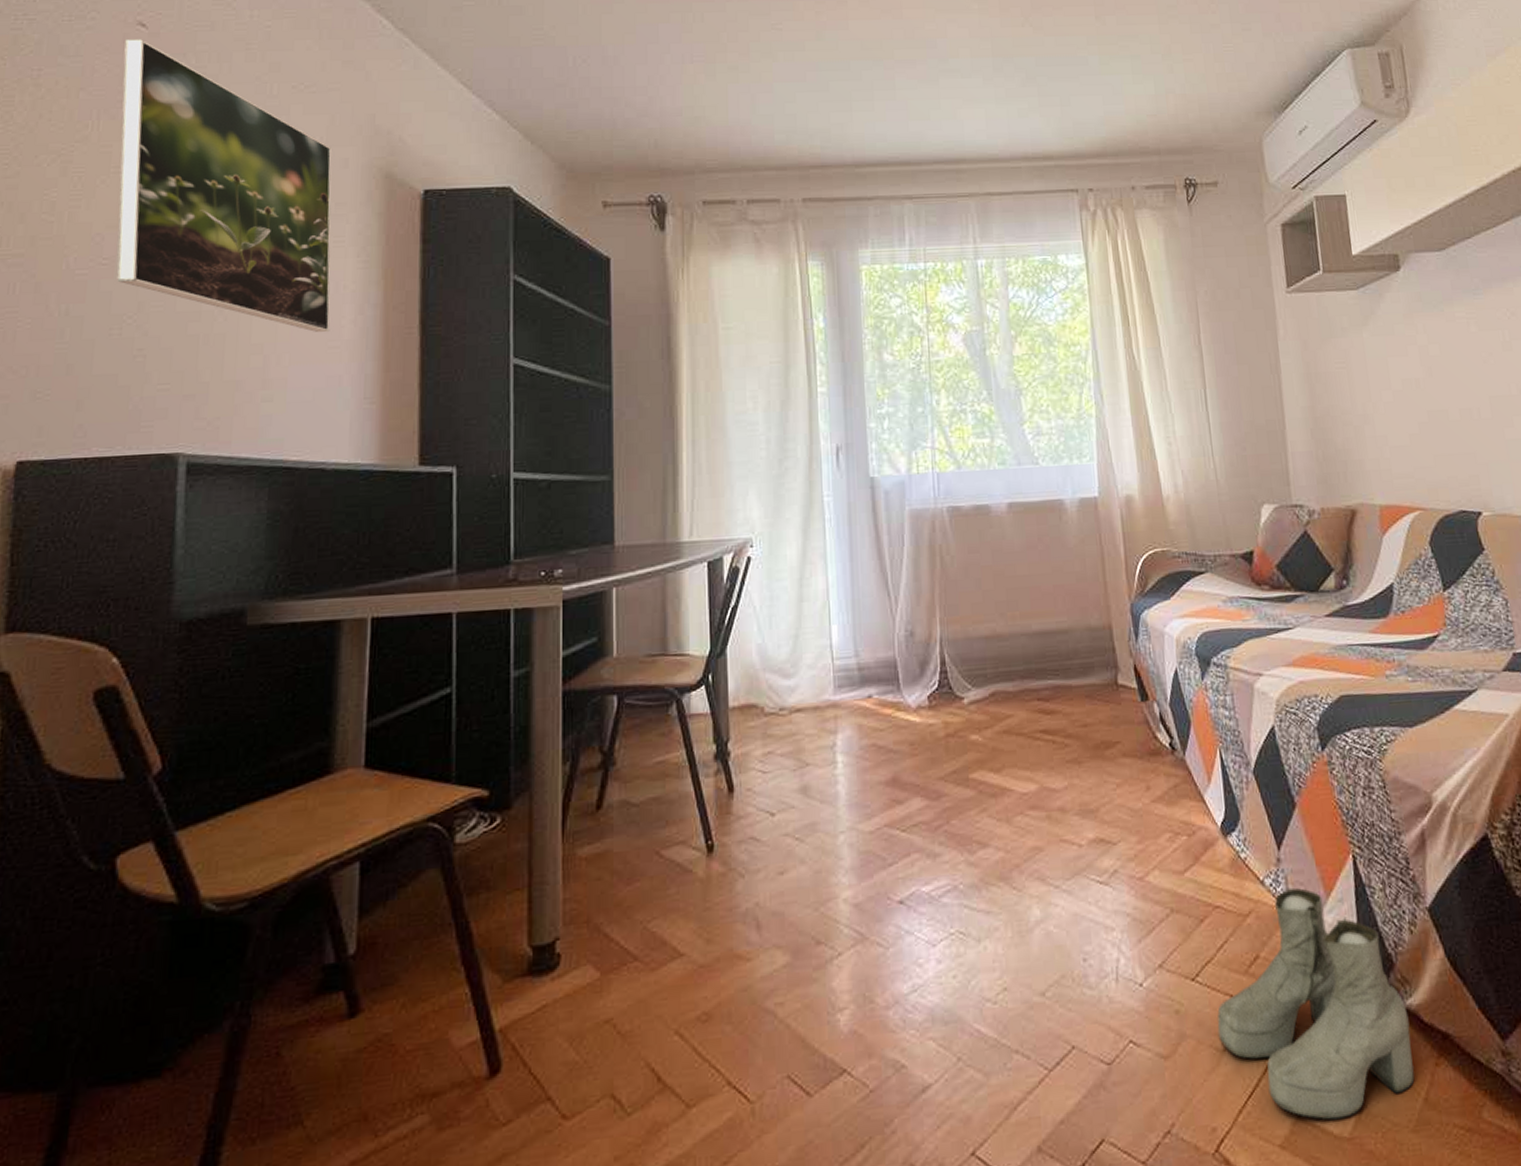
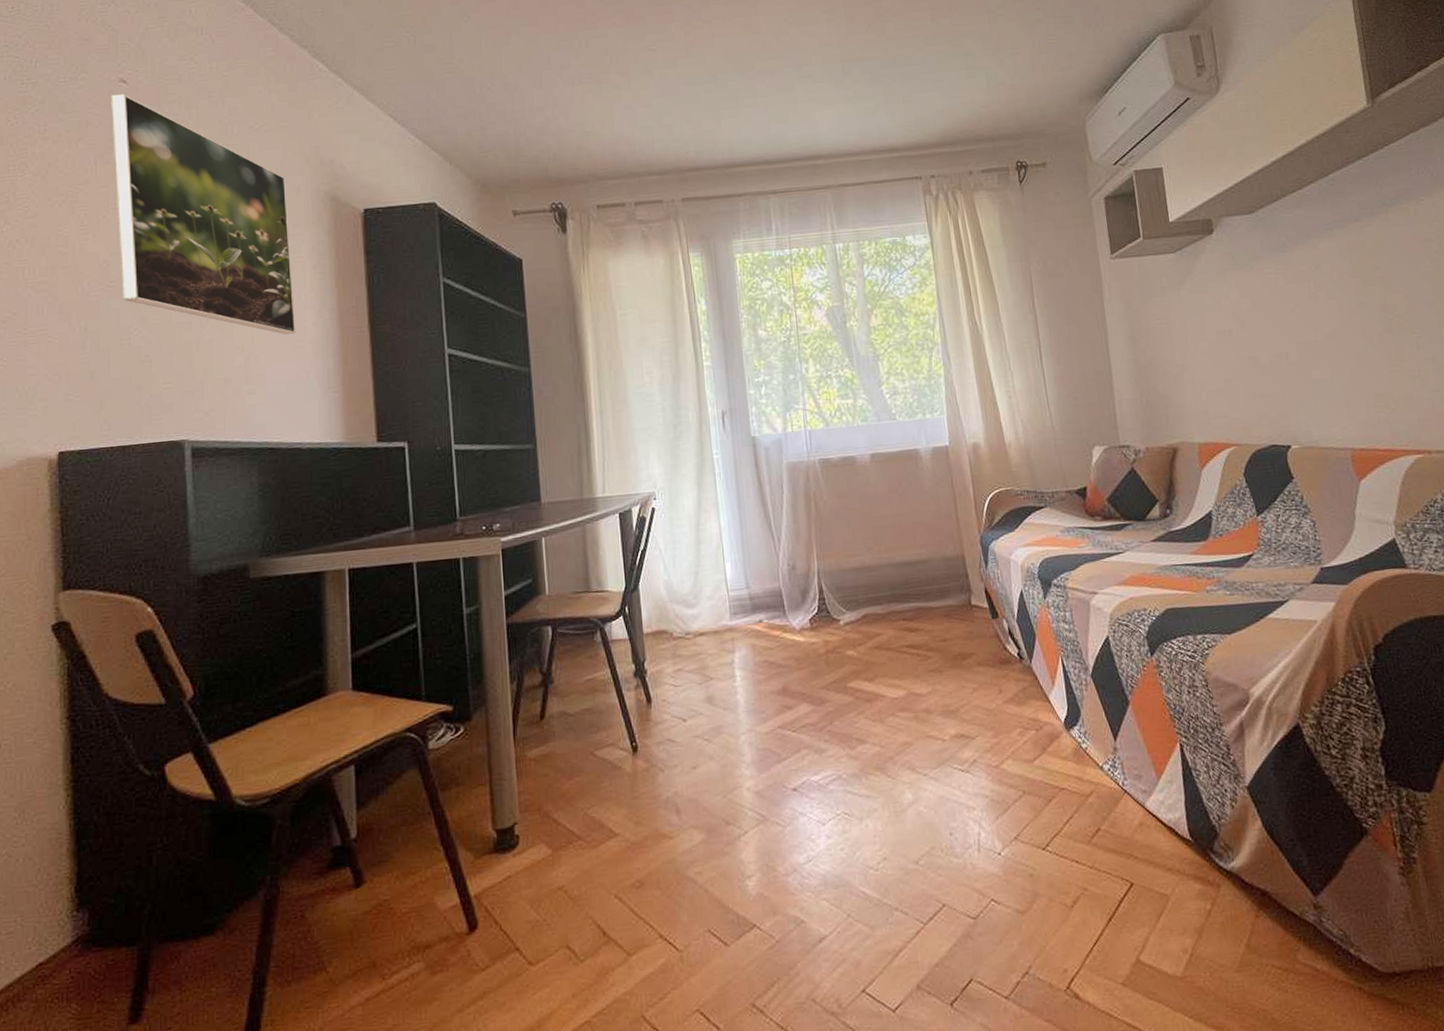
boots: present [1217,888,1415,1121] -> none [1065,772,1238,963]

